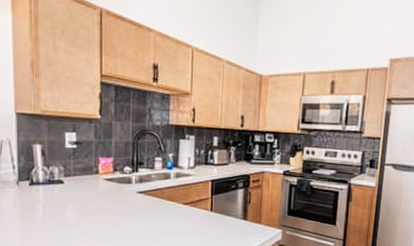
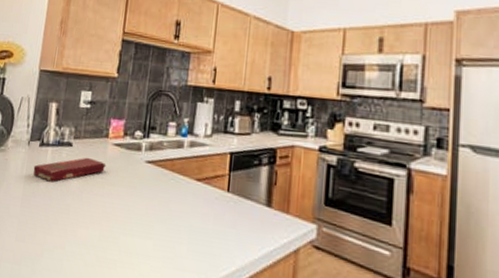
book: none [27,192,100,216] -> present [33,157,106,182]

